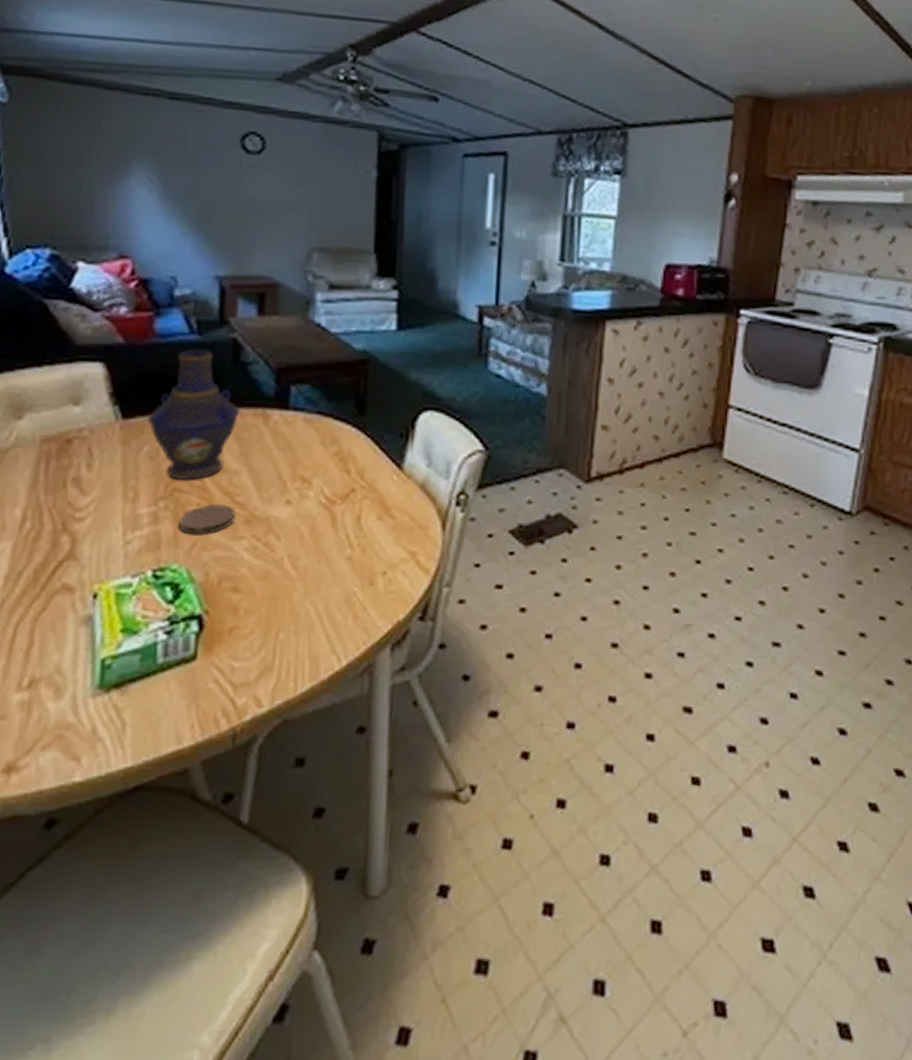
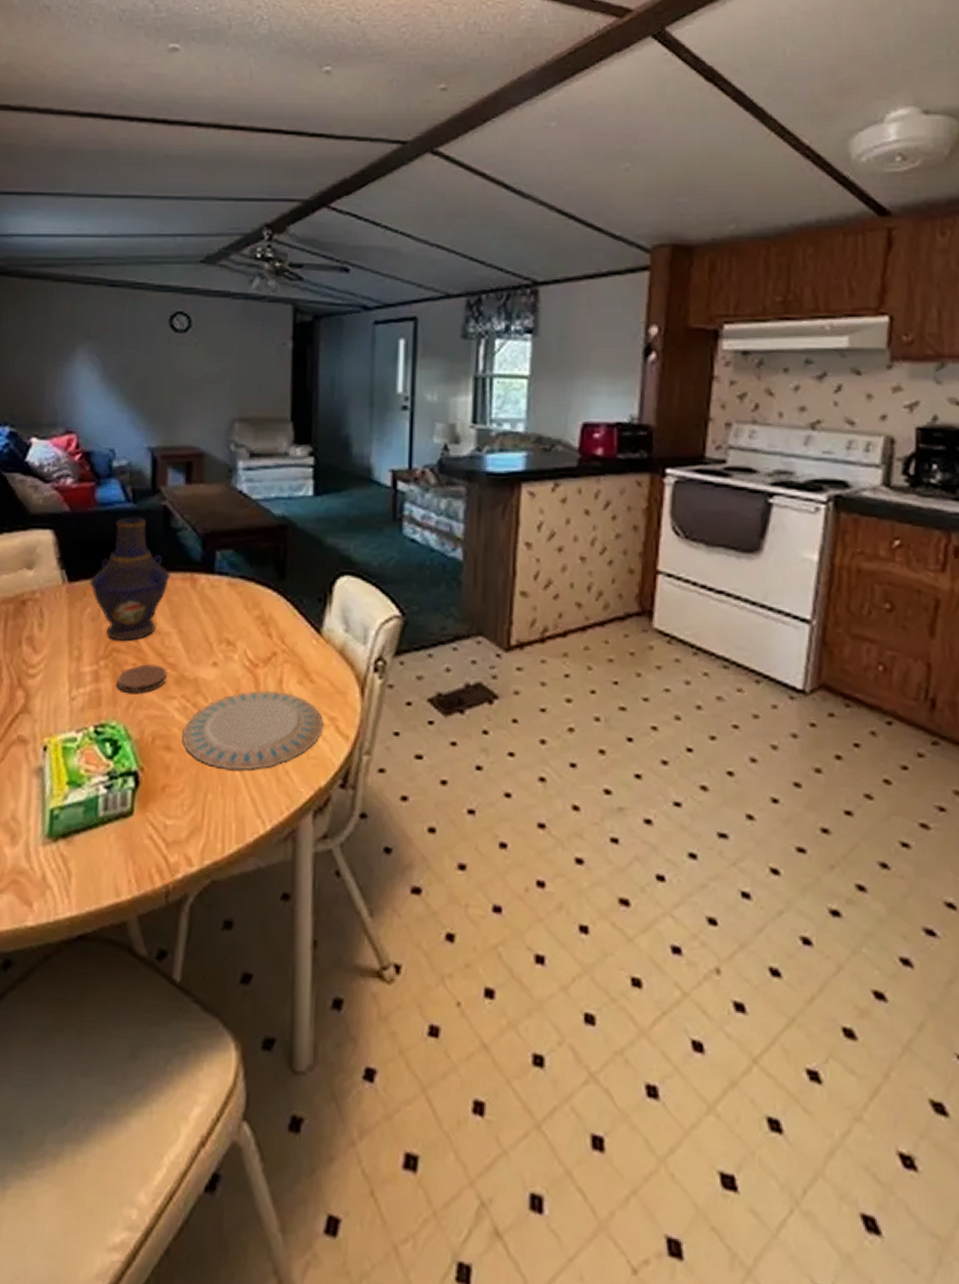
plate: none [252,528,404,609] -> present [182,691,324,772]

